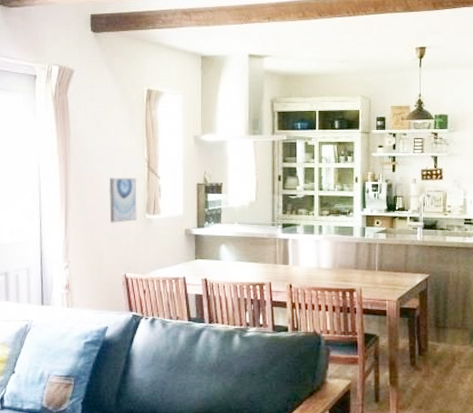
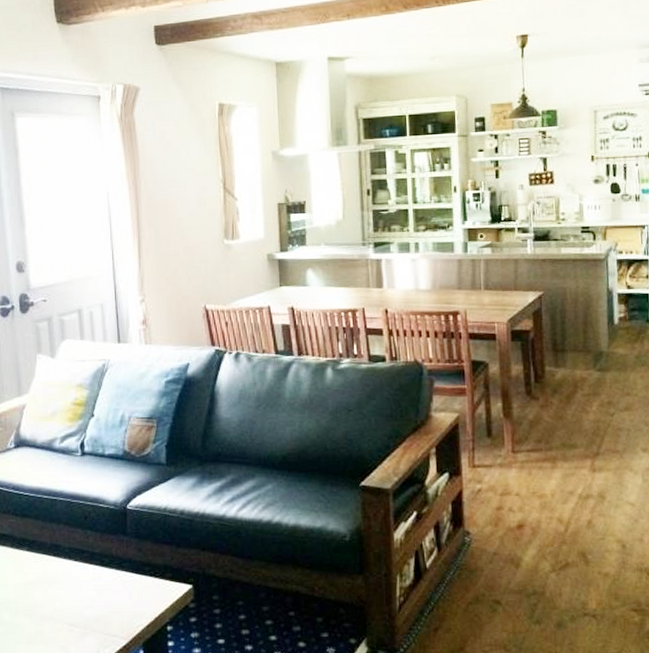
wall art: present [109,178,137,223] -> none [183,201,215,251]

